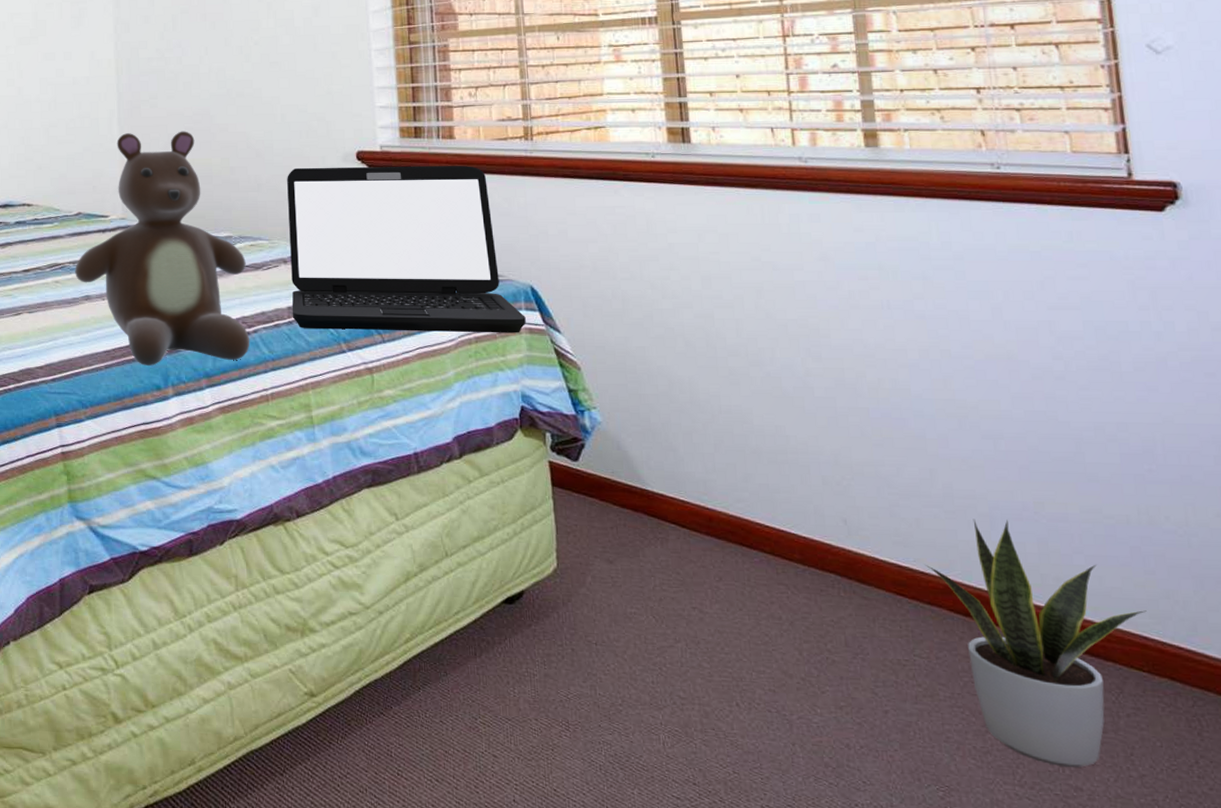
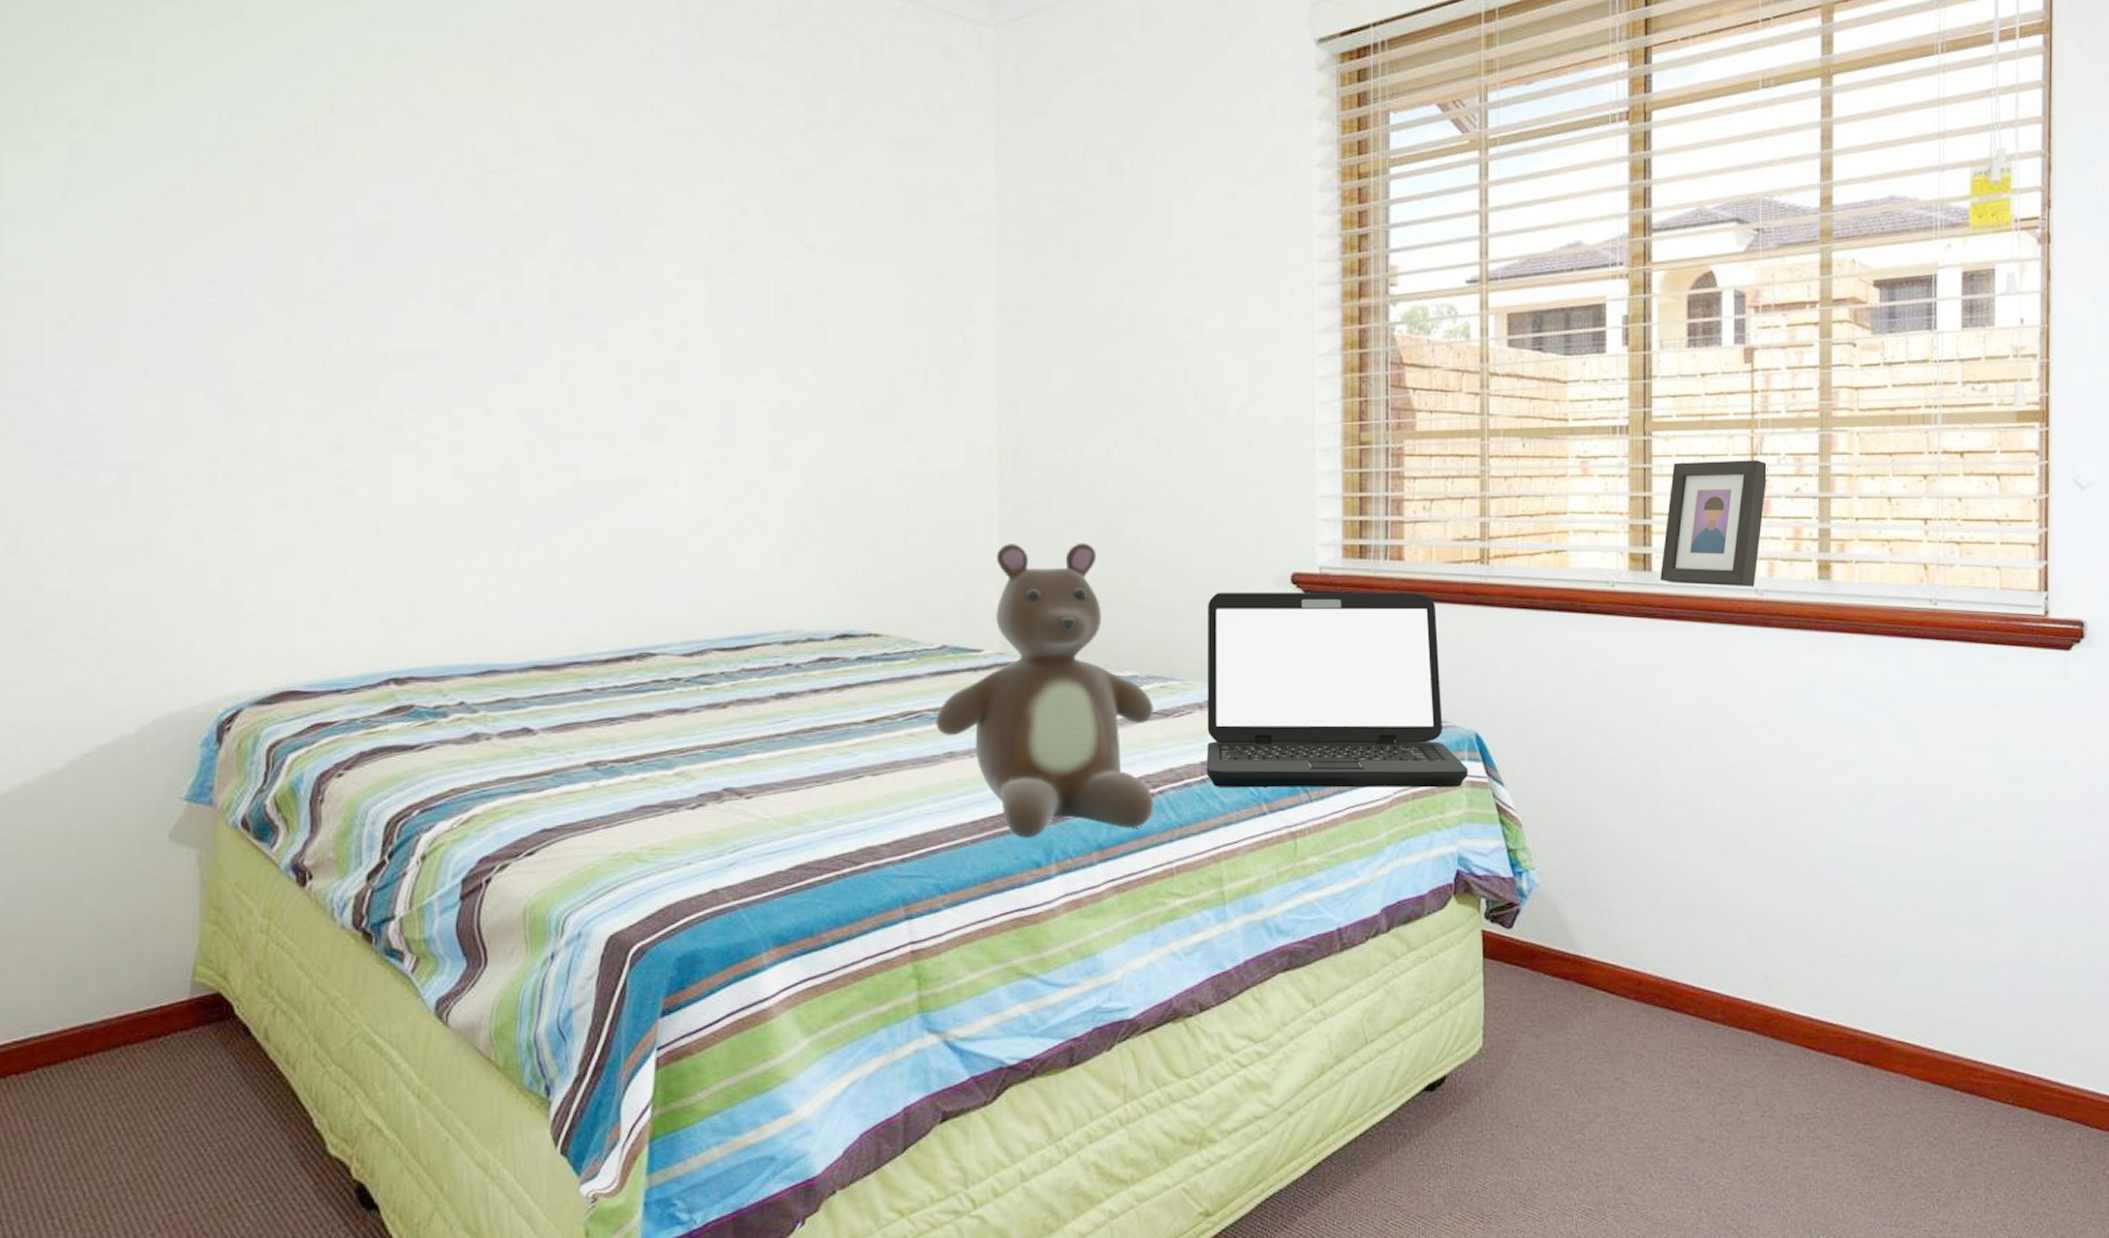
picture frame: none [699,41,802,156] -> present [1660,460,1768,587]
potted plant: present [926,519,1147,768] -> none [1835,965,2017,1204]

